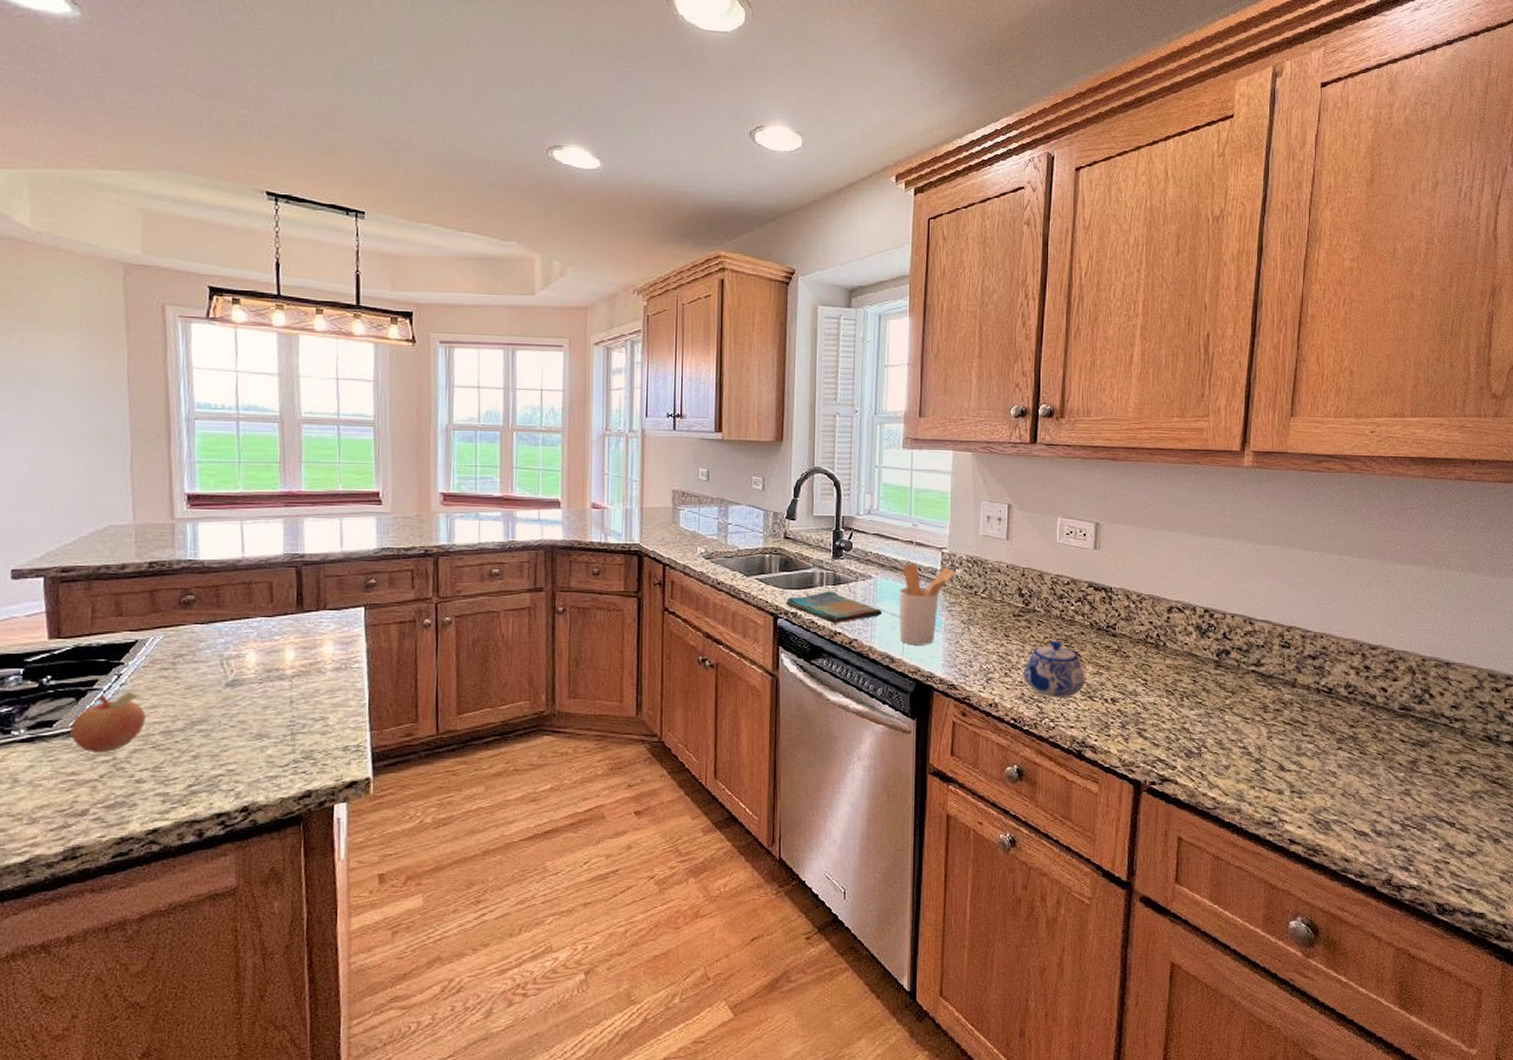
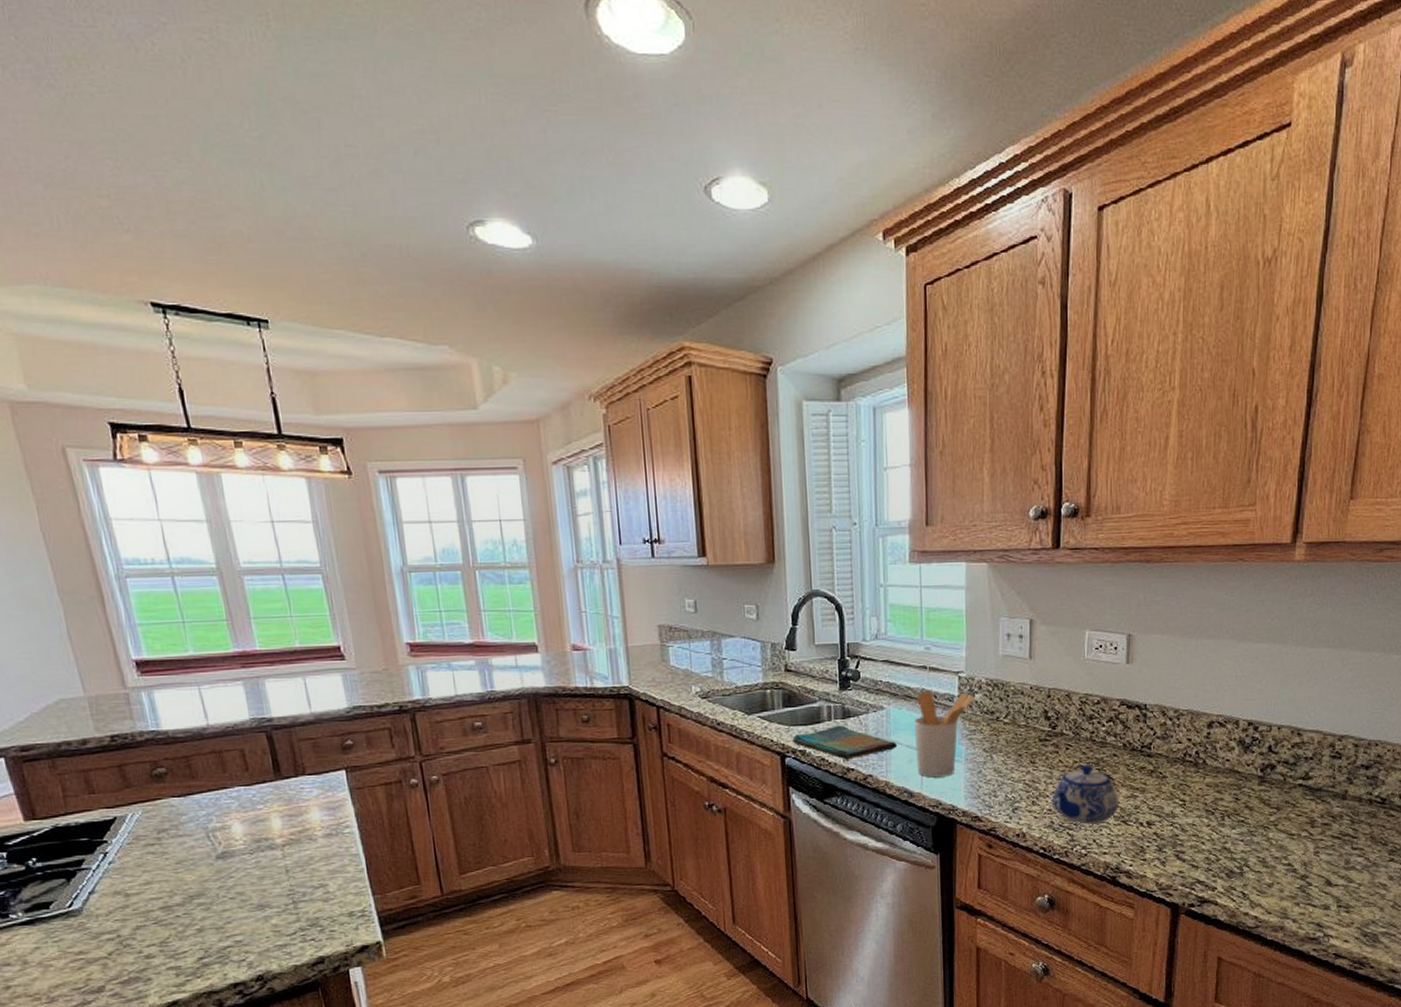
fruit: present [70,691,146,754] -> none [67,869,143,932]

